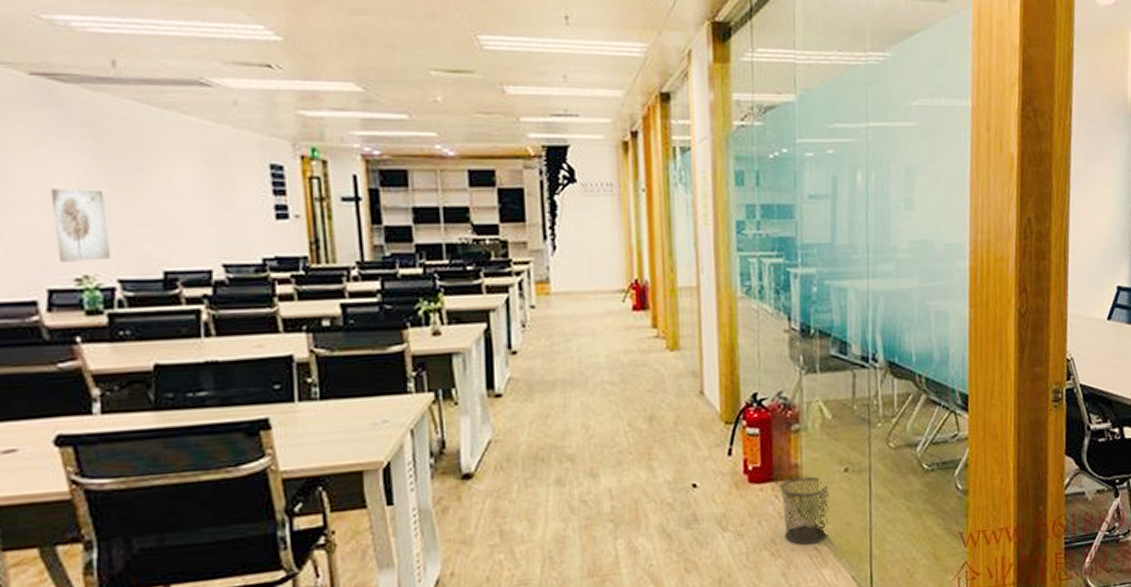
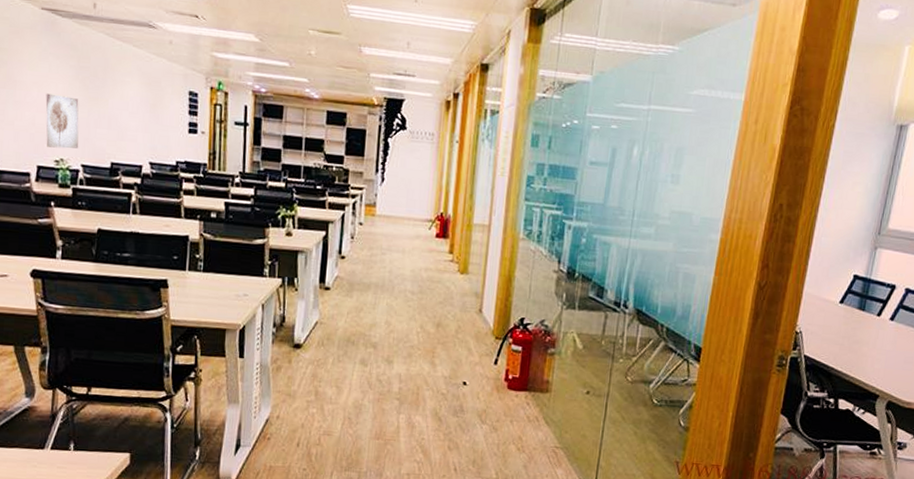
waste bin: present [780,476,830,545] -> none [530,391,573,448]

